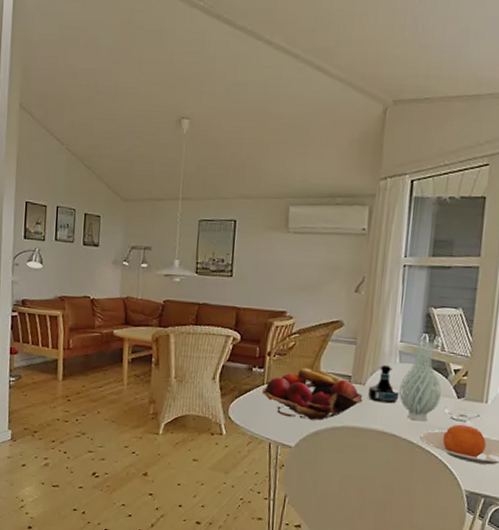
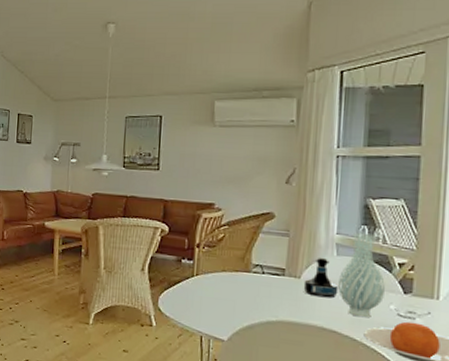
fruit basket: present [262,368,363,421] -> none [192,260,299,314]

